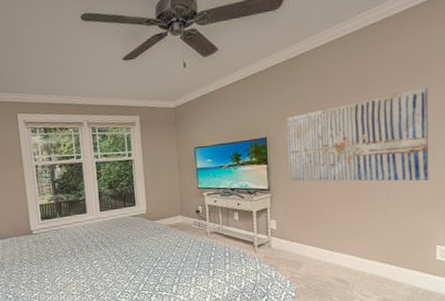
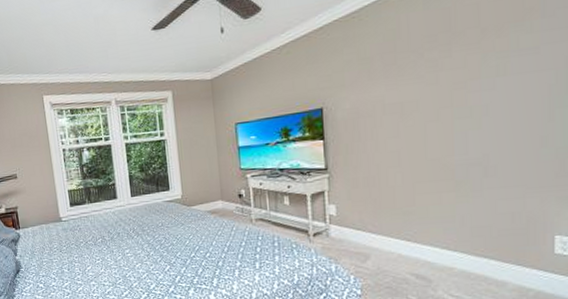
wall art: present [287,86,429,182] -> none [348,32,544,159]

